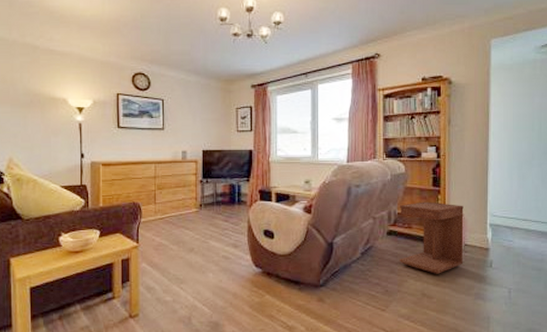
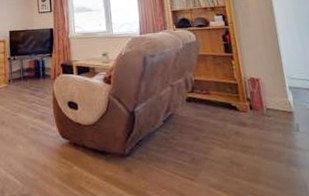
side table: present [399,201,464,274] -> none [195,67,269,140]

